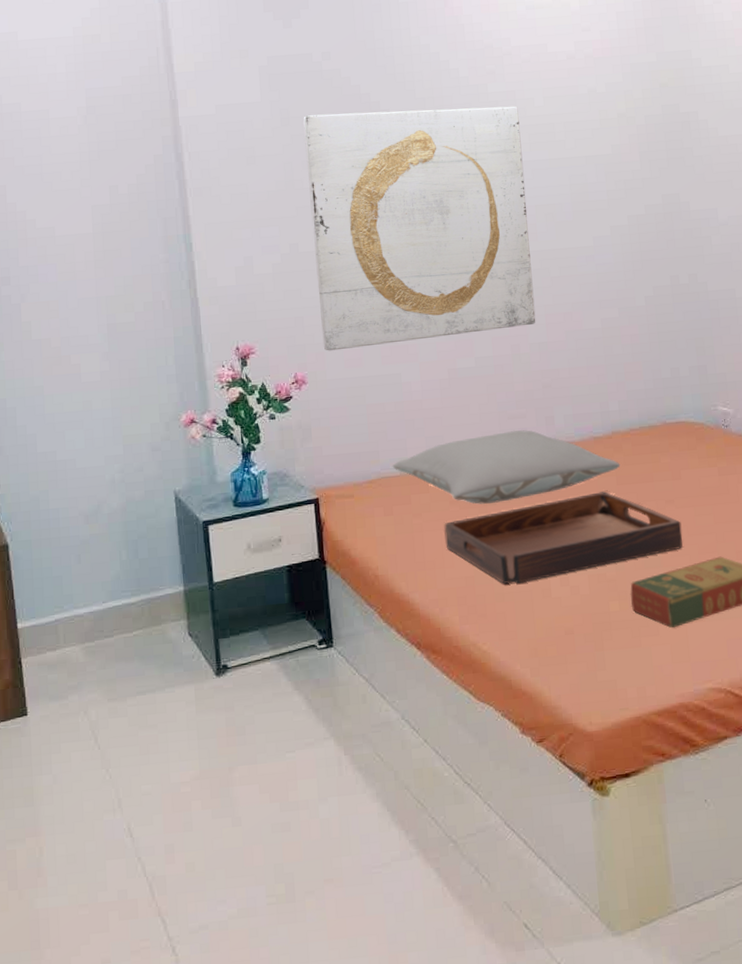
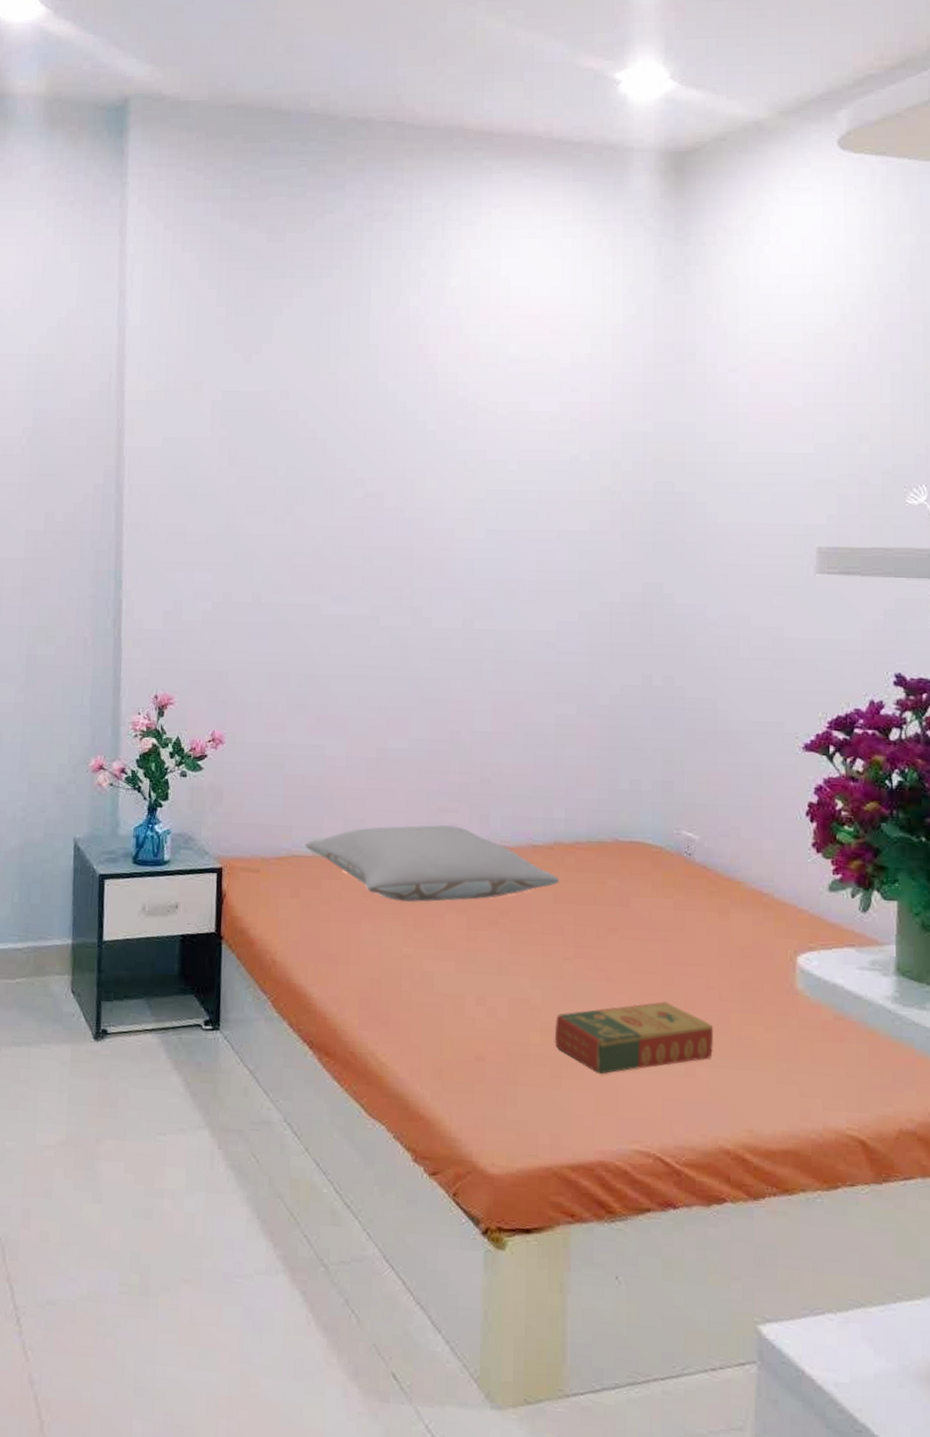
wall art: present [303,106,536,351] -> none [246,457,488,712]
serving tray: present [444,491,683,584] -> none [353,907,624,995]

